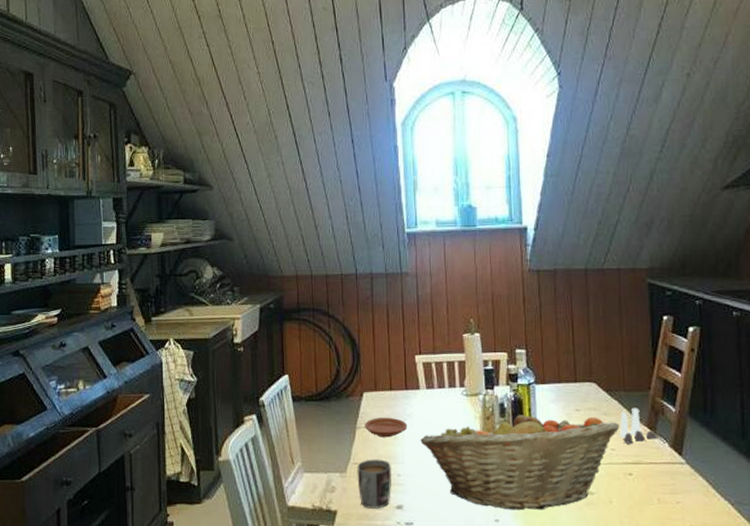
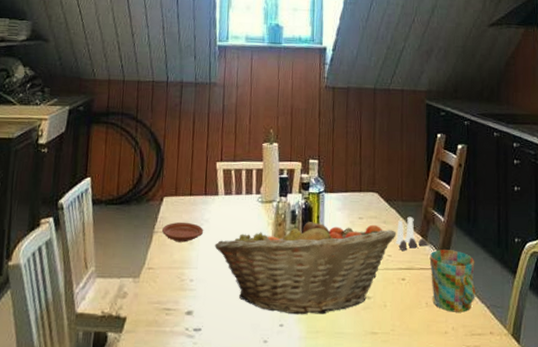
mug: present [357,459,391,509] -> none [150,264,185,315]
mug: none [660,442,716,510] -> present [429,249,476,312]

